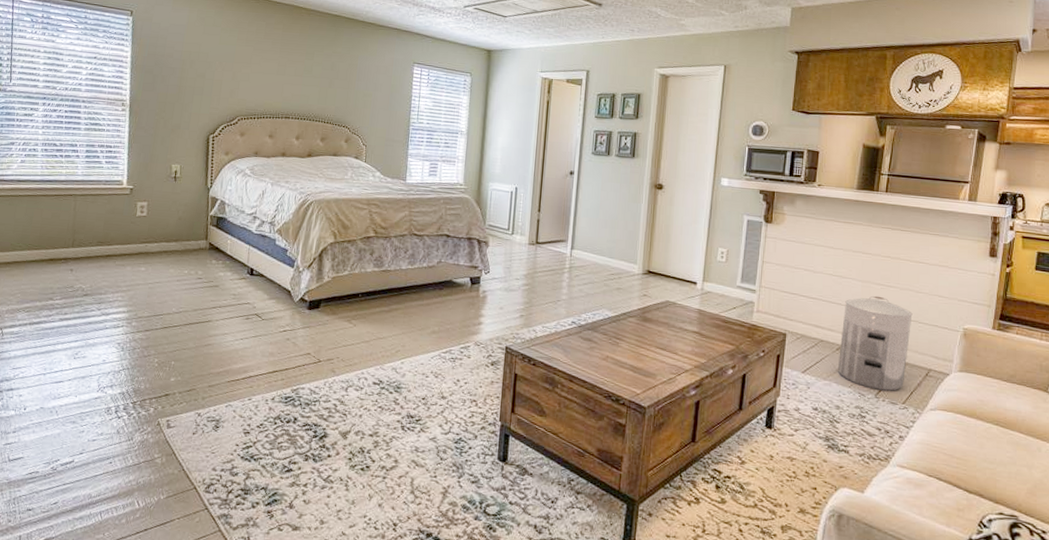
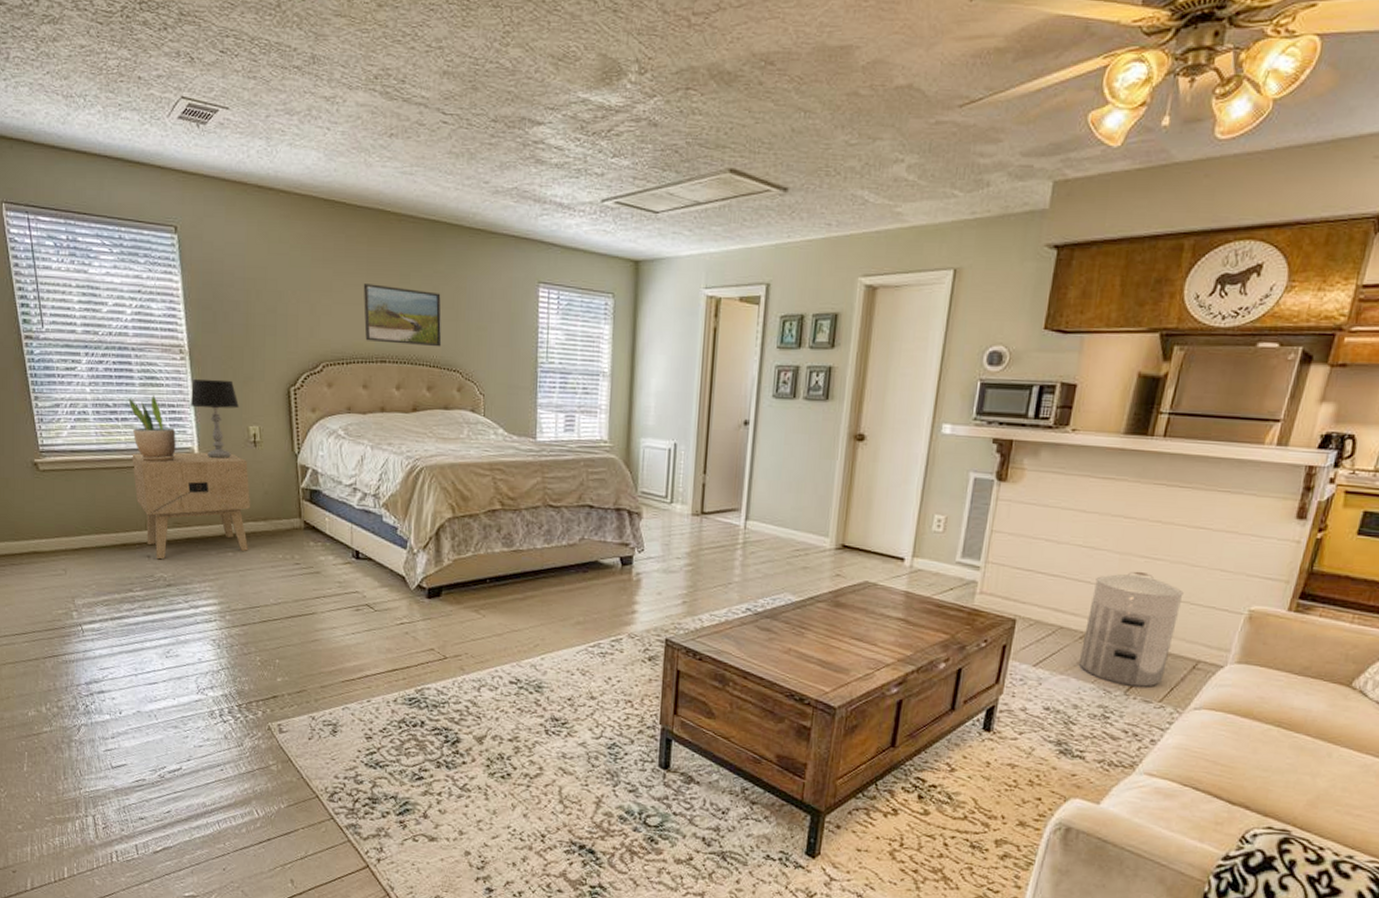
nightstand: none [68,183,167,273] -> present [132,452,251,560]
potted plant: none [73,138,110,191] -> present [128,395,176,462]
table lamp: none [124,126,166,190] -> present [190,379,239,459]
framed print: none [274,59,337,108] -> present [363,284,442,347]

